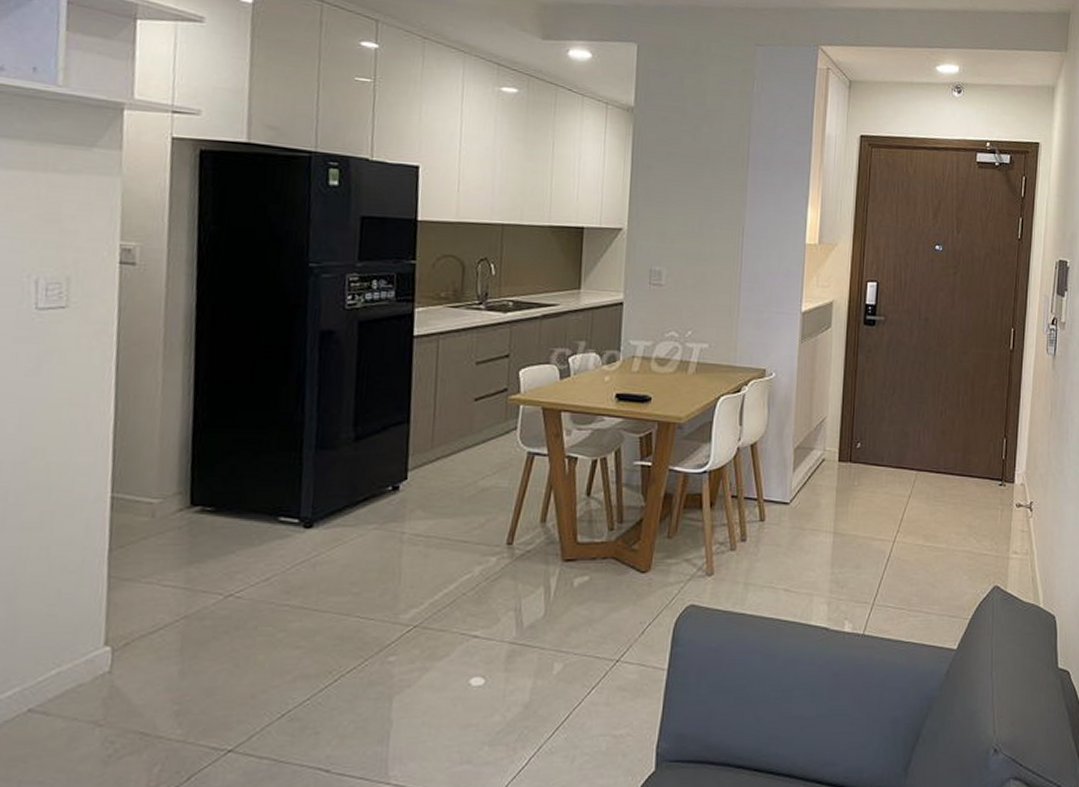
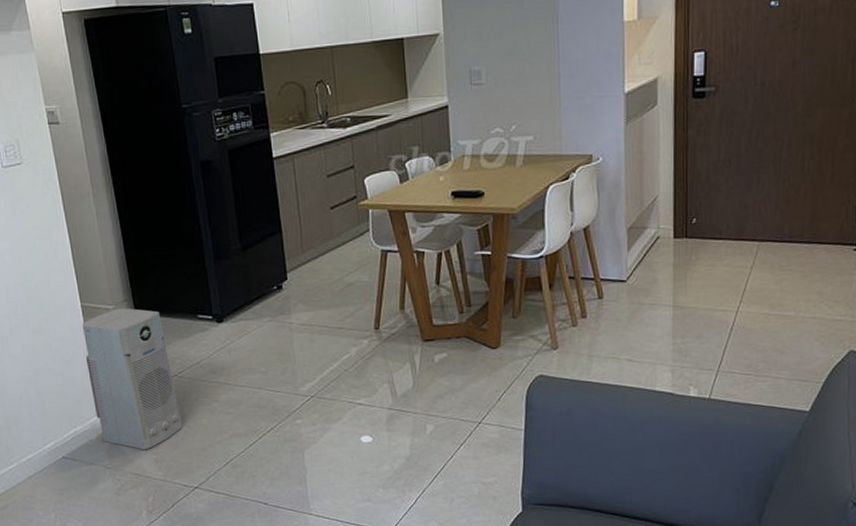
air purifier: none [98,503,229,699] -> present [82,308,183,450]

